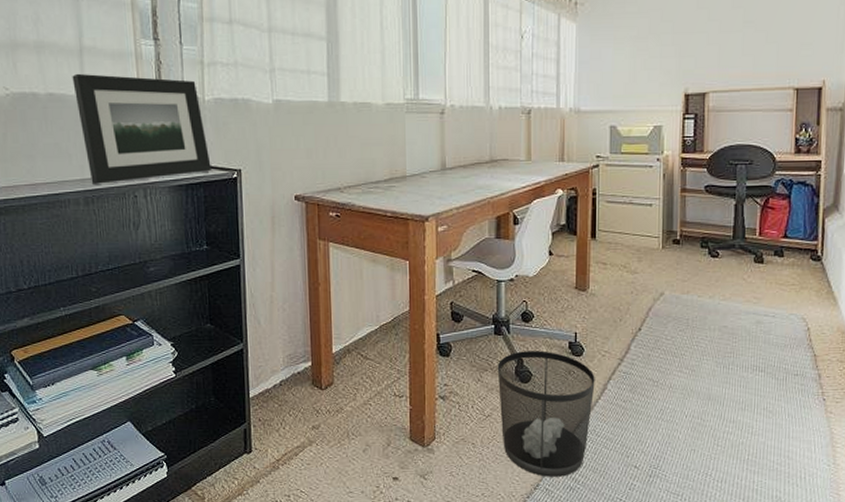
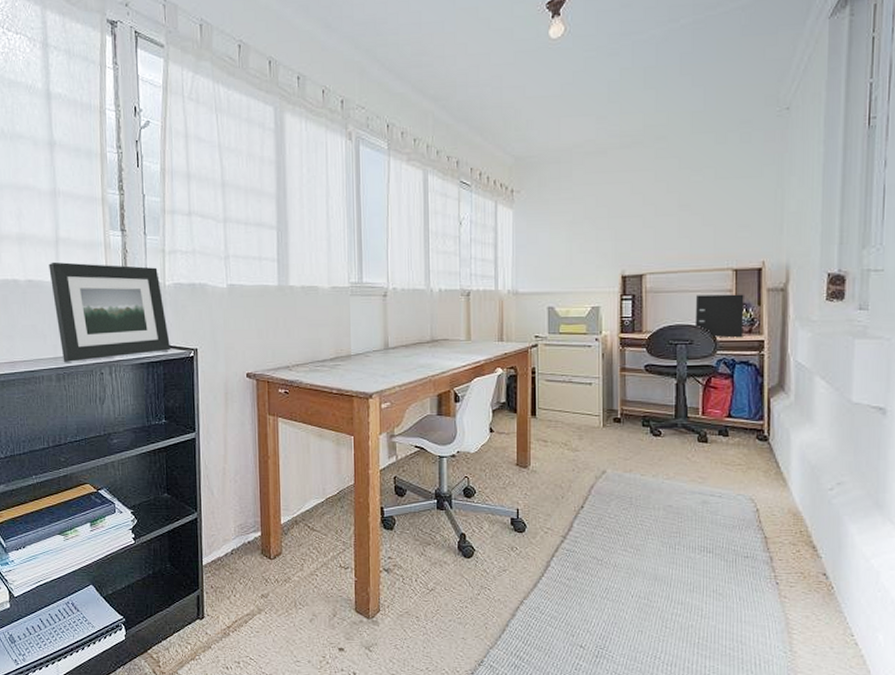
waste bin: present [497,350,595,477] -> none [440,526,538,654]
binder: none [755,113,804,158] -> present [695,294,744,338]

